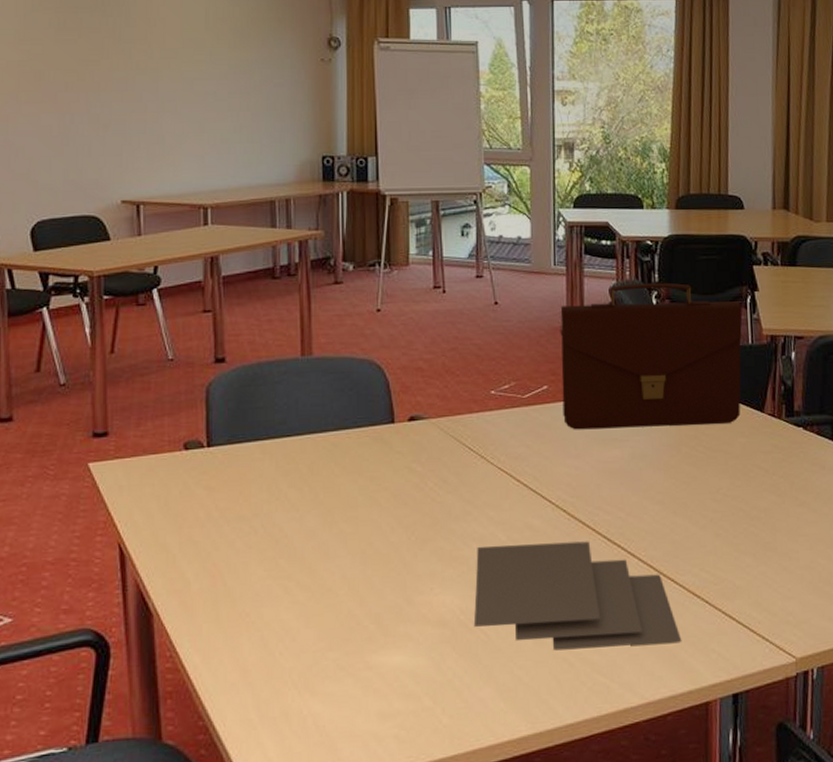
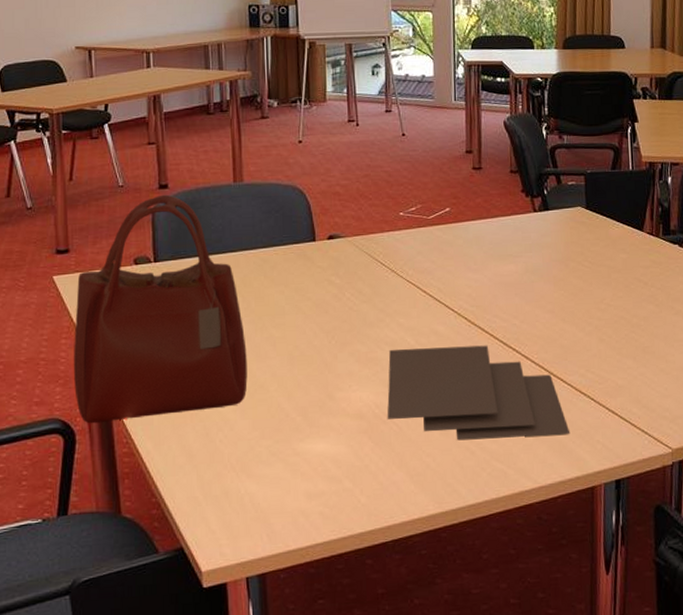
handbag: none [109,369,313,635] -> present [73,194,248,424]
briefcase: present [560,282,742,430] -> none [460,115,623,247]

